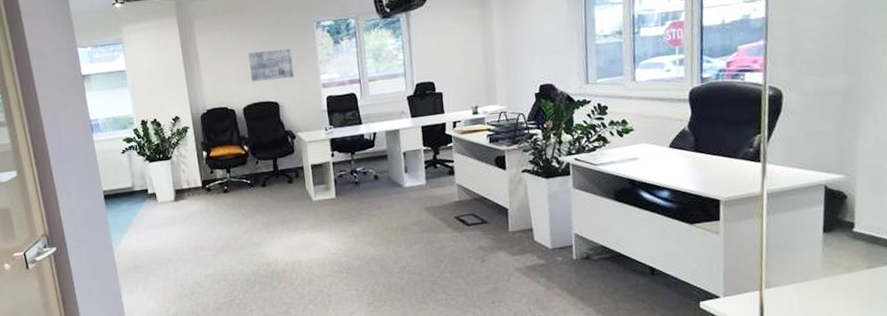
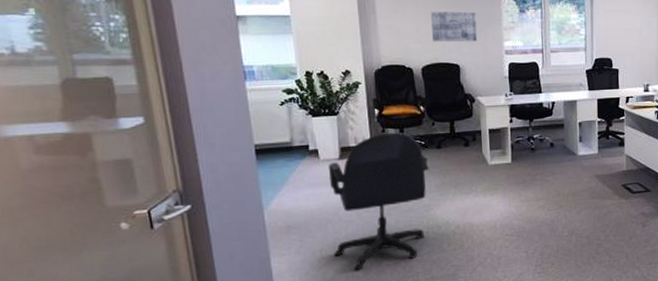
office chair: none [166,172,256,307] -> present [329,132,429,270]

